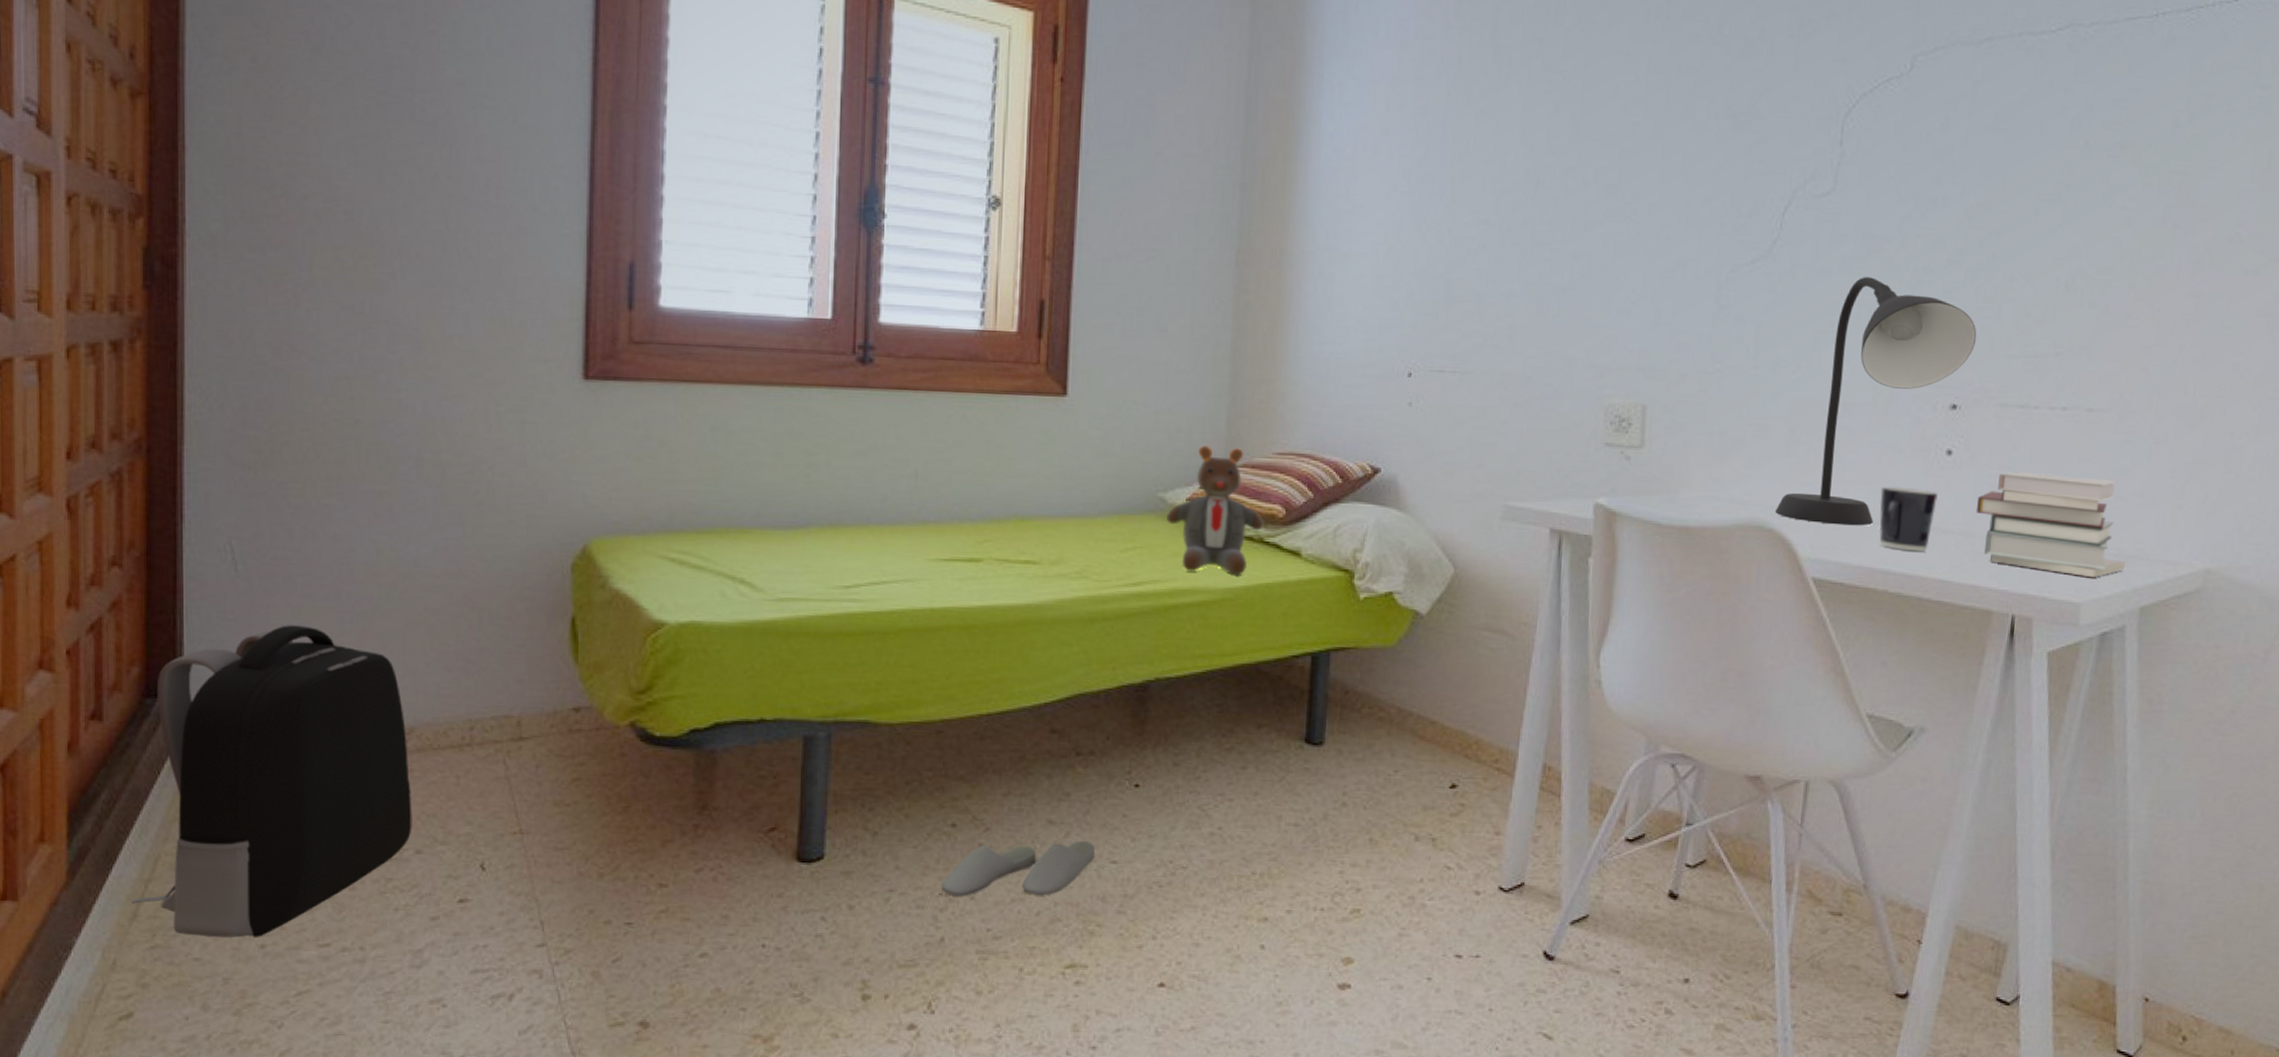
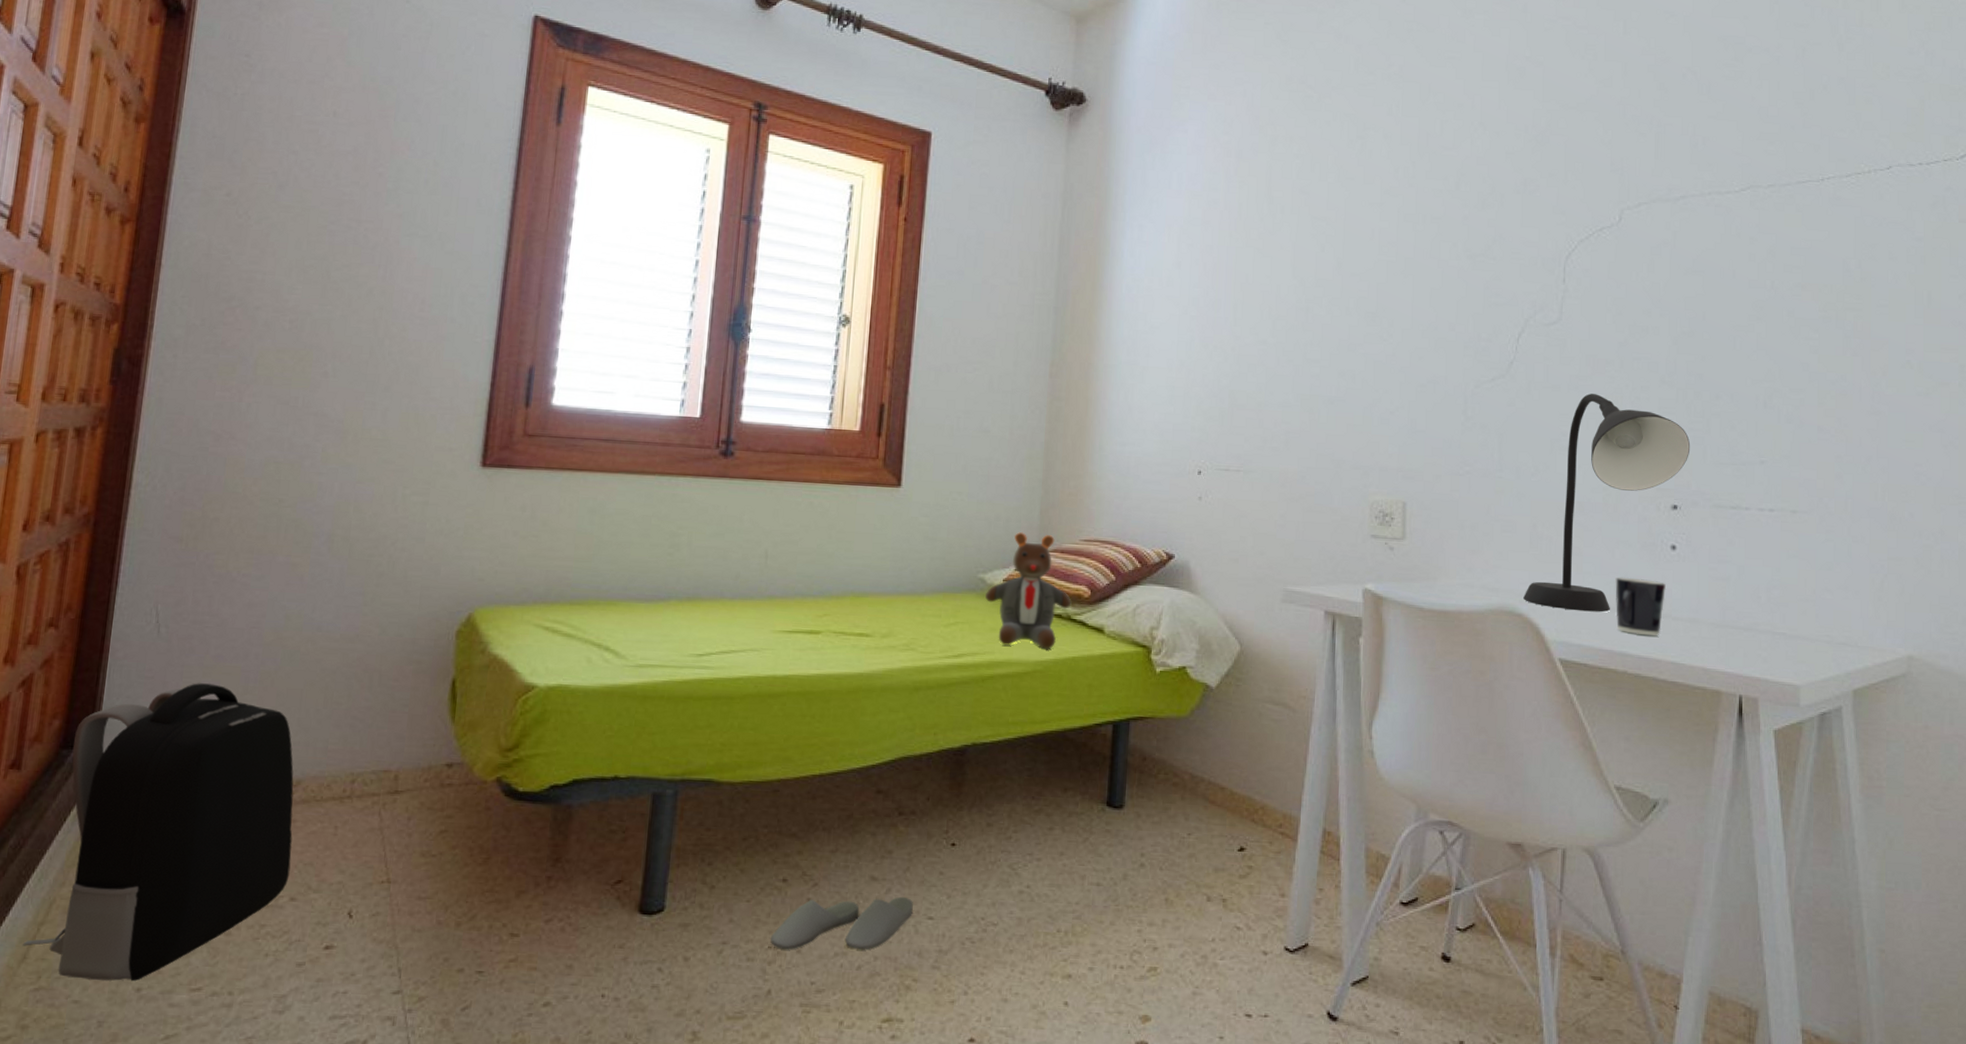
books: present [1975,471,2125,578] -> none [1700,565,1836,663]

